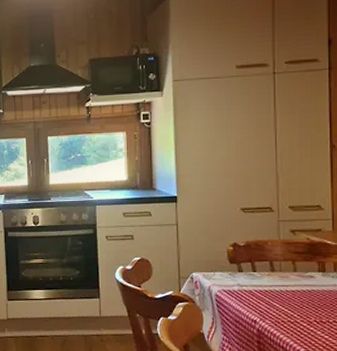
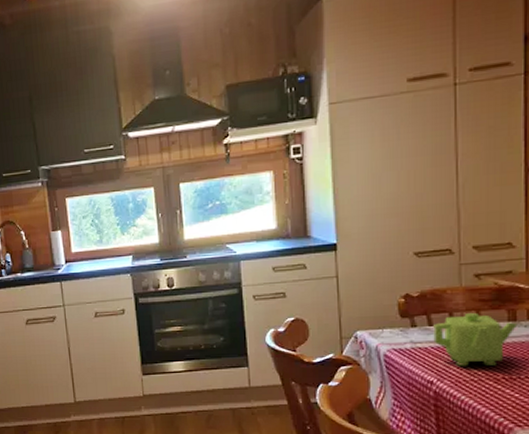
teapot: none [257,262,327,309] -> present [433,312,518,366]

